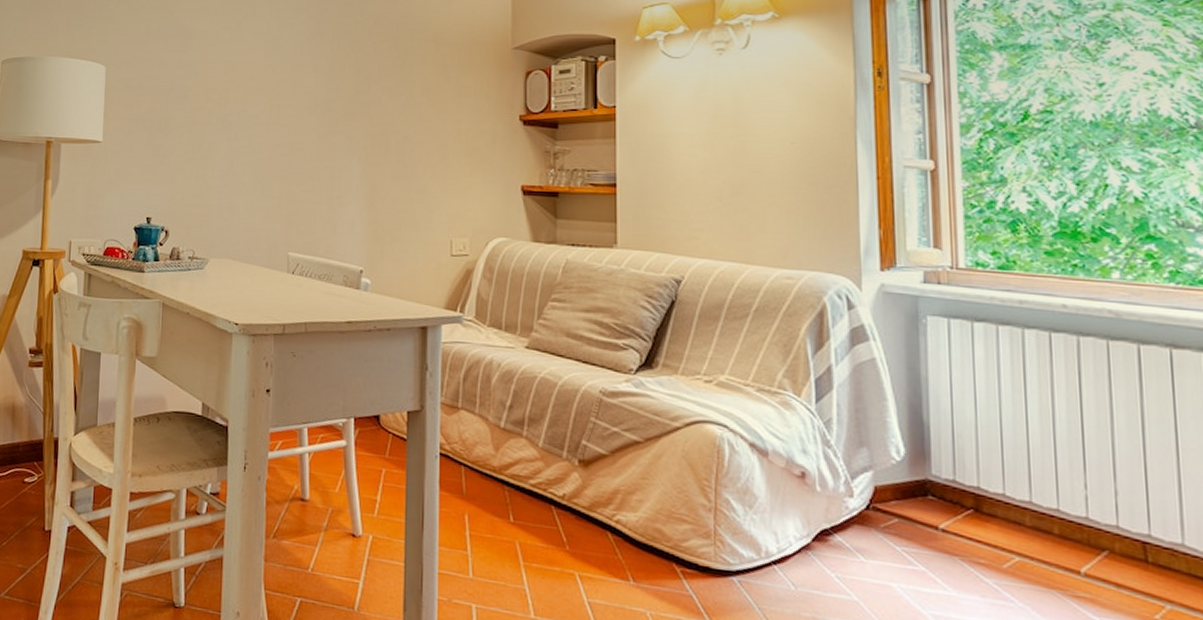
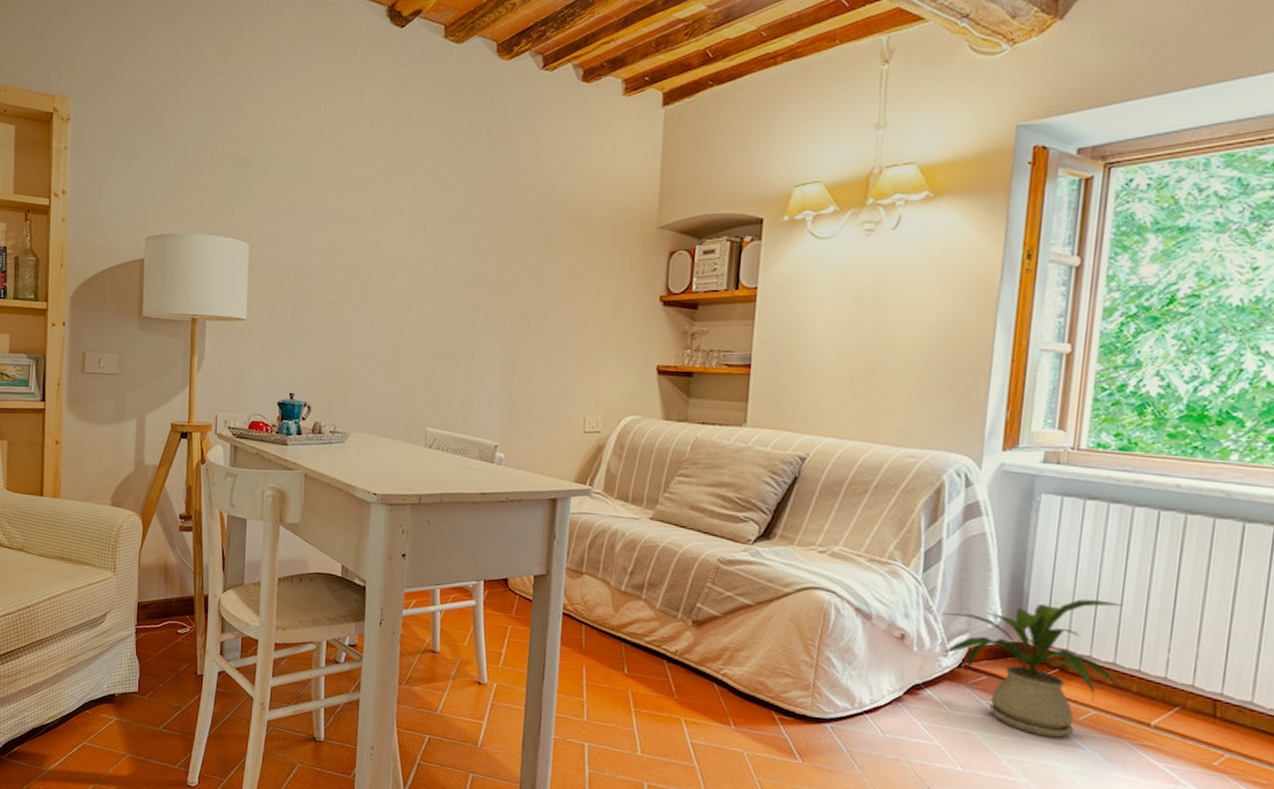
house plant: none [841,430,1039,590] -> present [942,599,1123,738]

